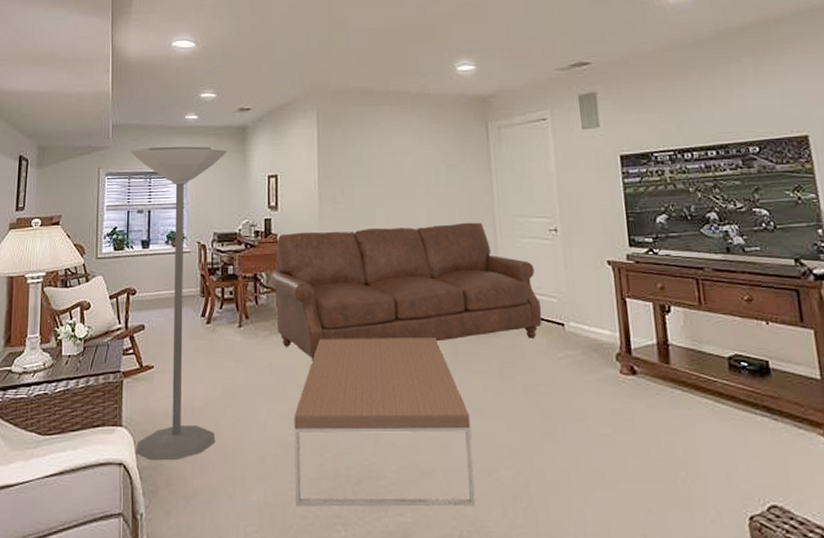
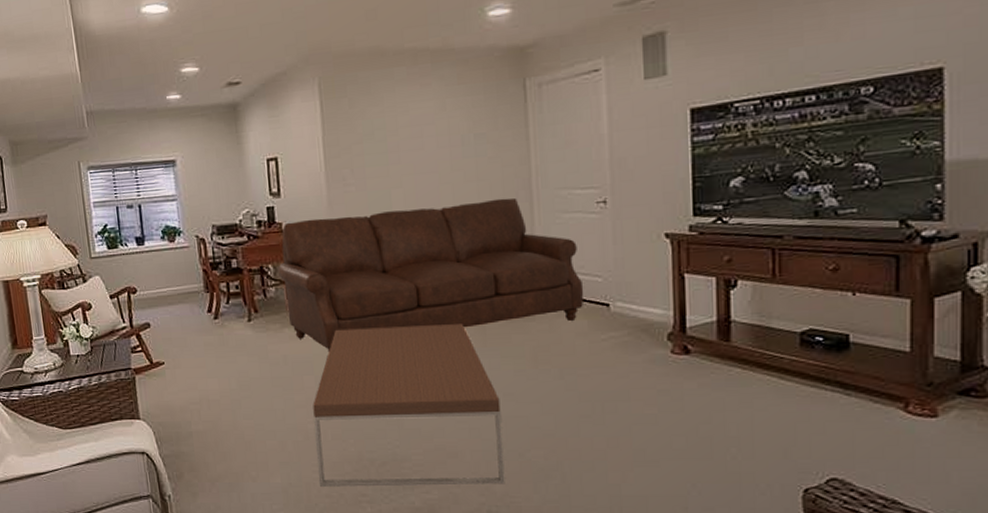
floor lamp: present [131,146,228,461] -> none [111,129,235,449]

